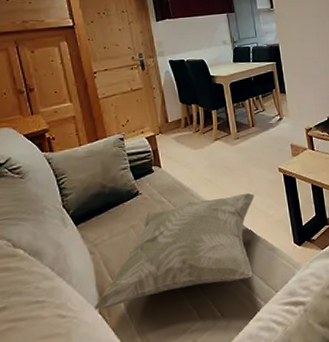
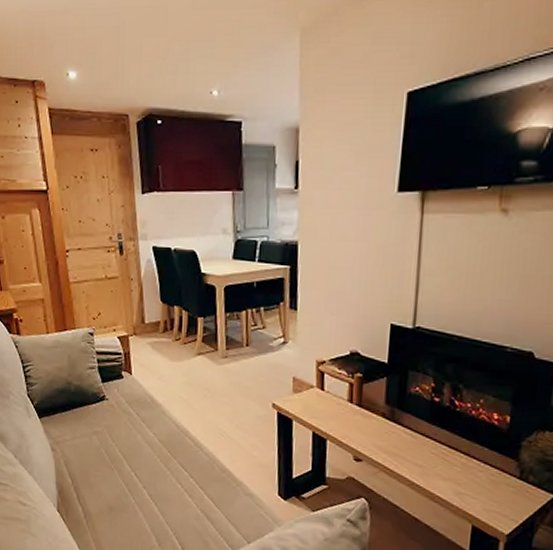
decorative pillow: present [94,193,255,311] -> none [52,419,237,520]

